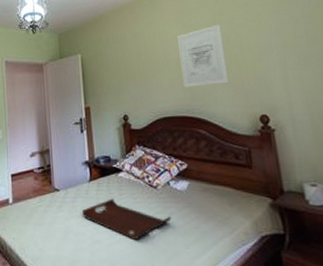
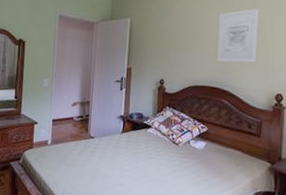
serving tray: present [81,198,172,239] -> none [111,149,186,185]

